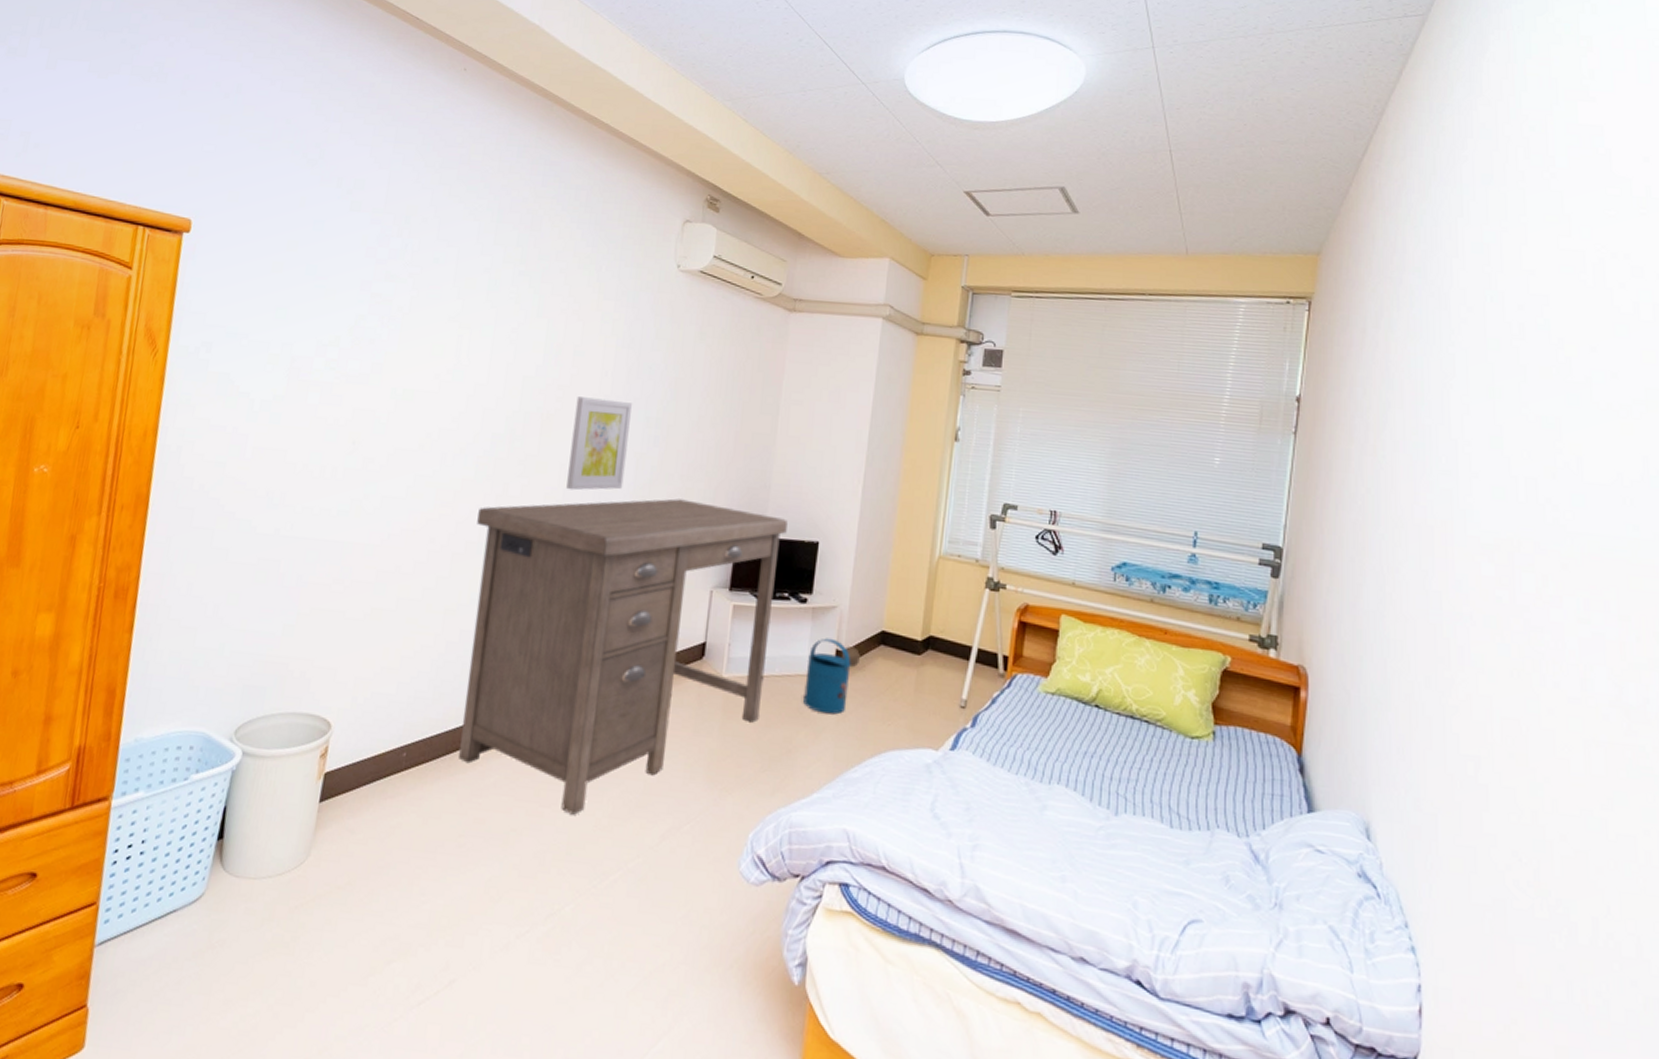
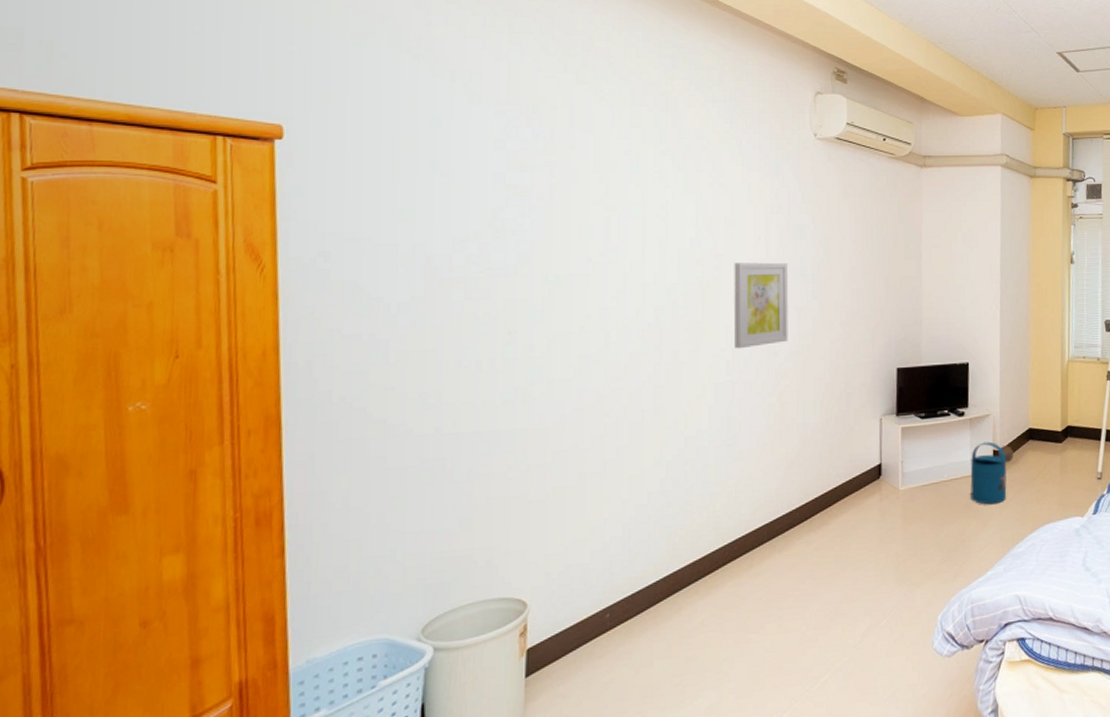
desk: present [459,498,788,815] -> none [651,343,940,635]

